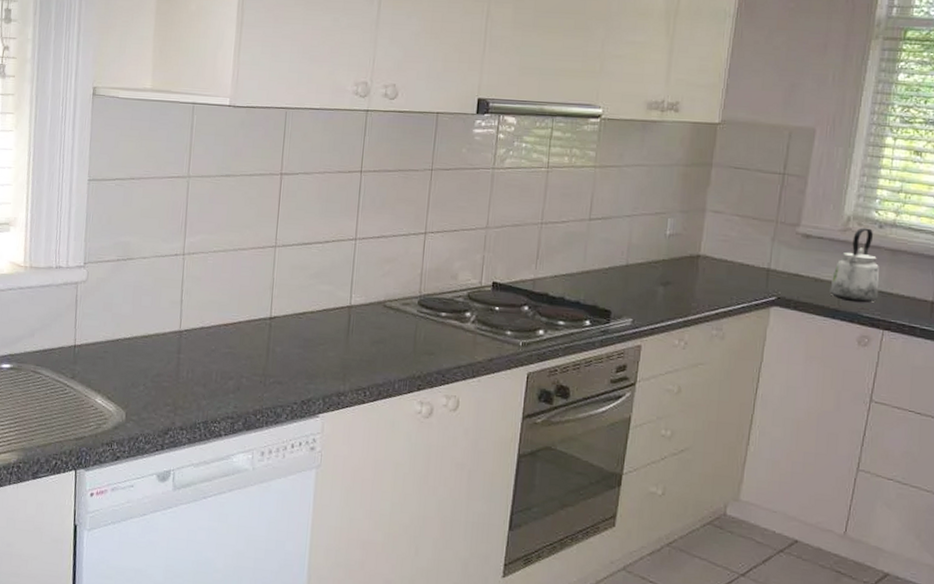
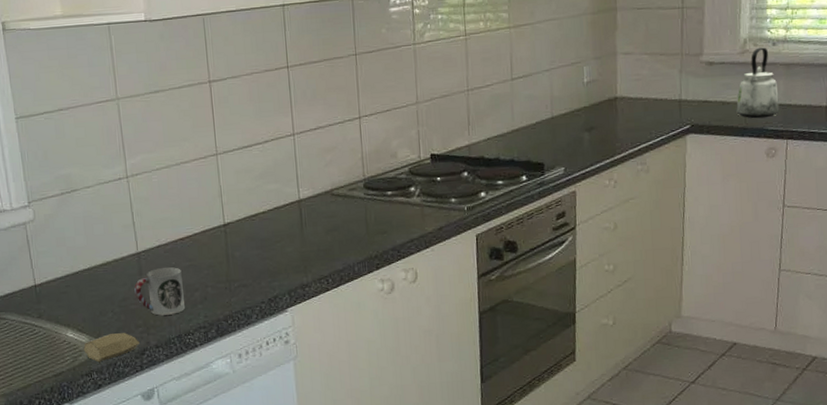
soap bar: none [109,407,165,434] -> present [83,333,140,363]
cup: none [169,350,220,399] -> present [134,267,186,316]

